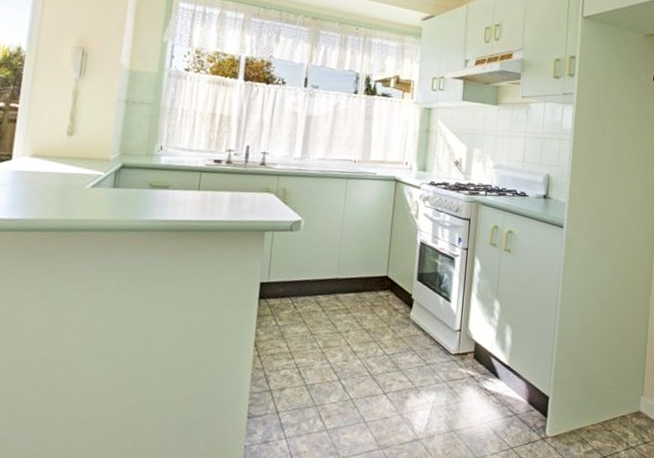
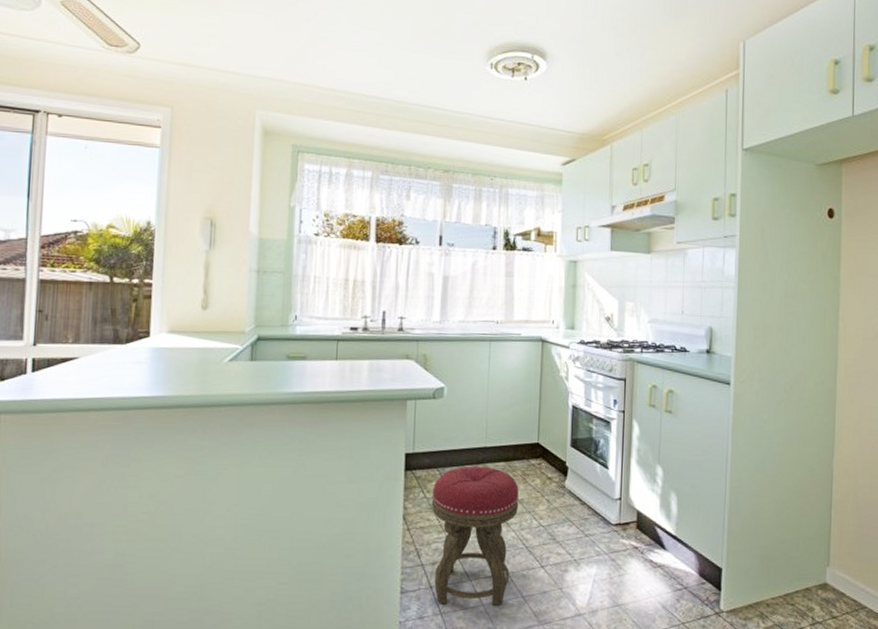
stool: none [281,296,367,432] -> present [431,466,519,607]

